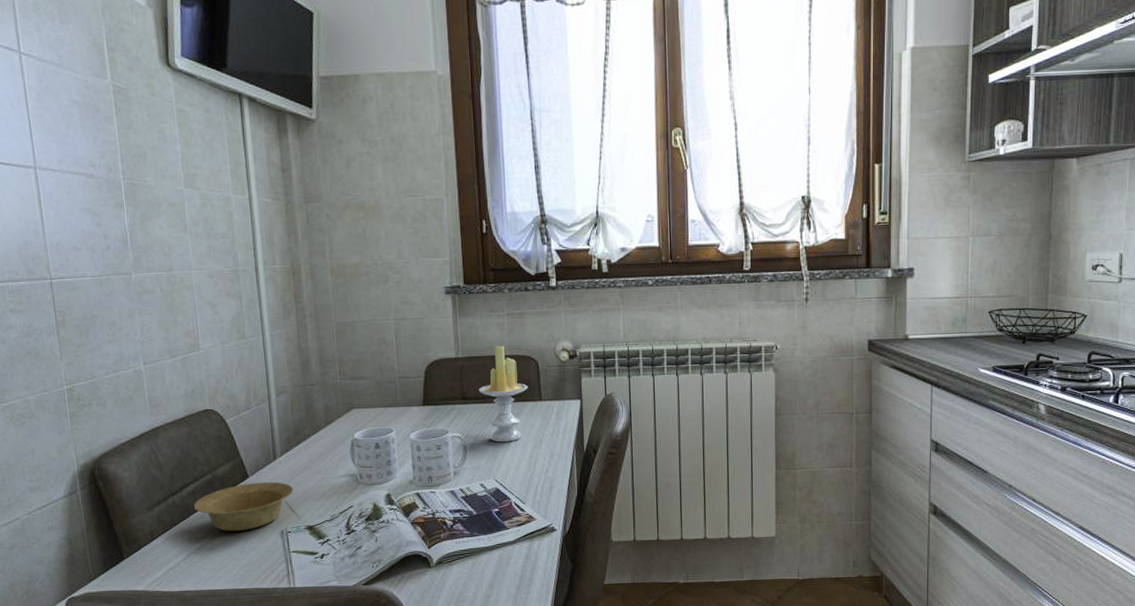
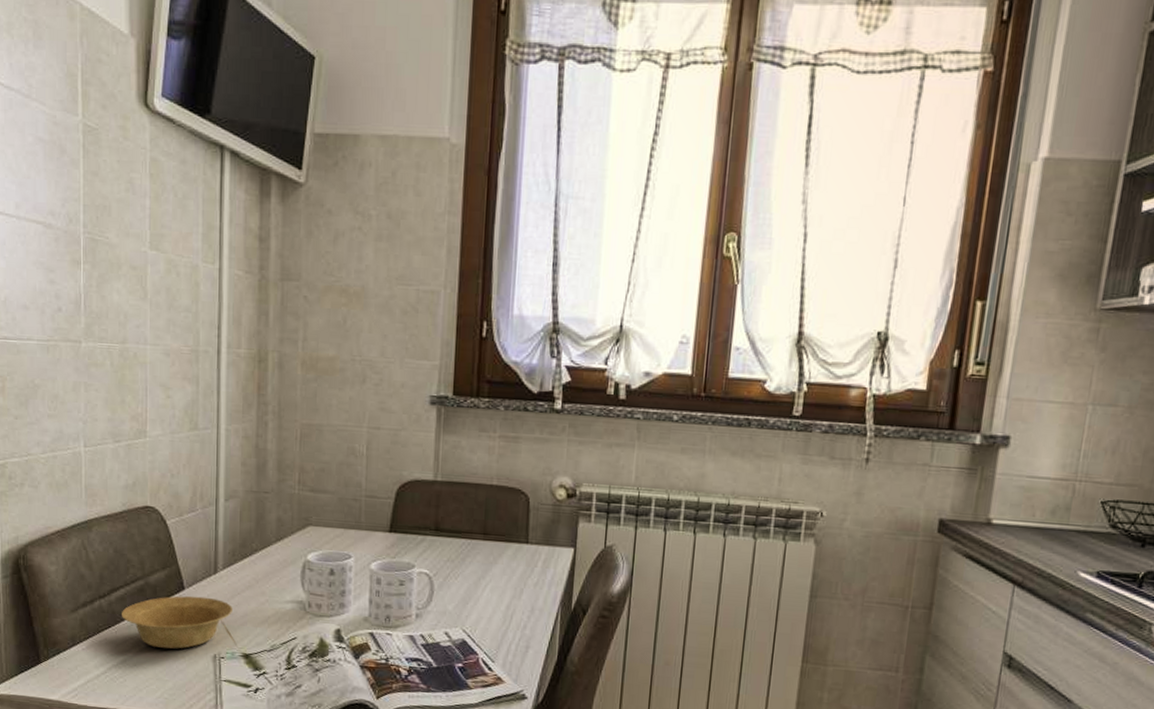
candle: present [478,345,528,443] -> none [455,471,514,588]

